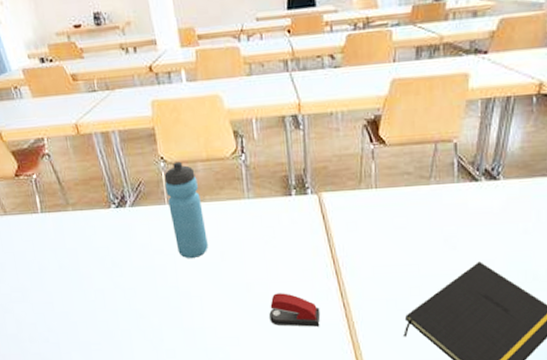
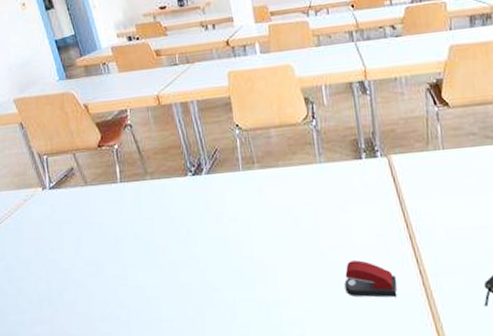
water bottle: present [164,161,208,259] -> none [239,128,282,227]

